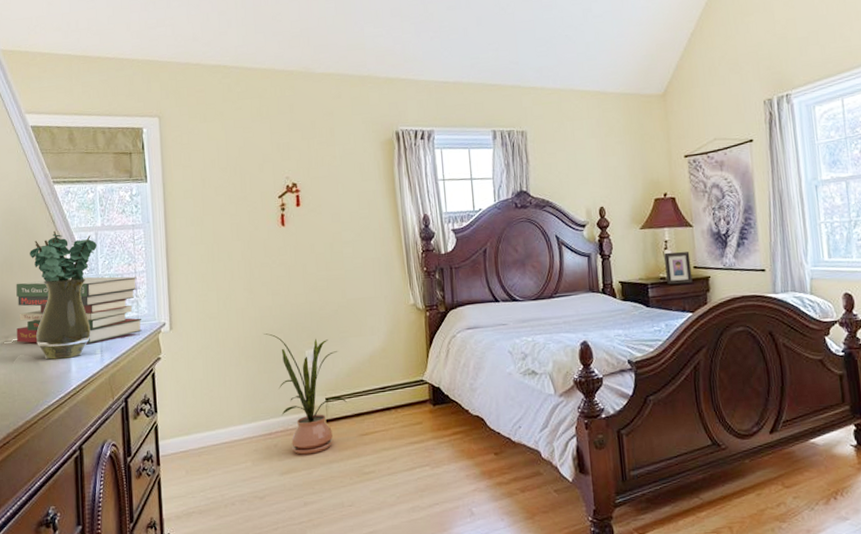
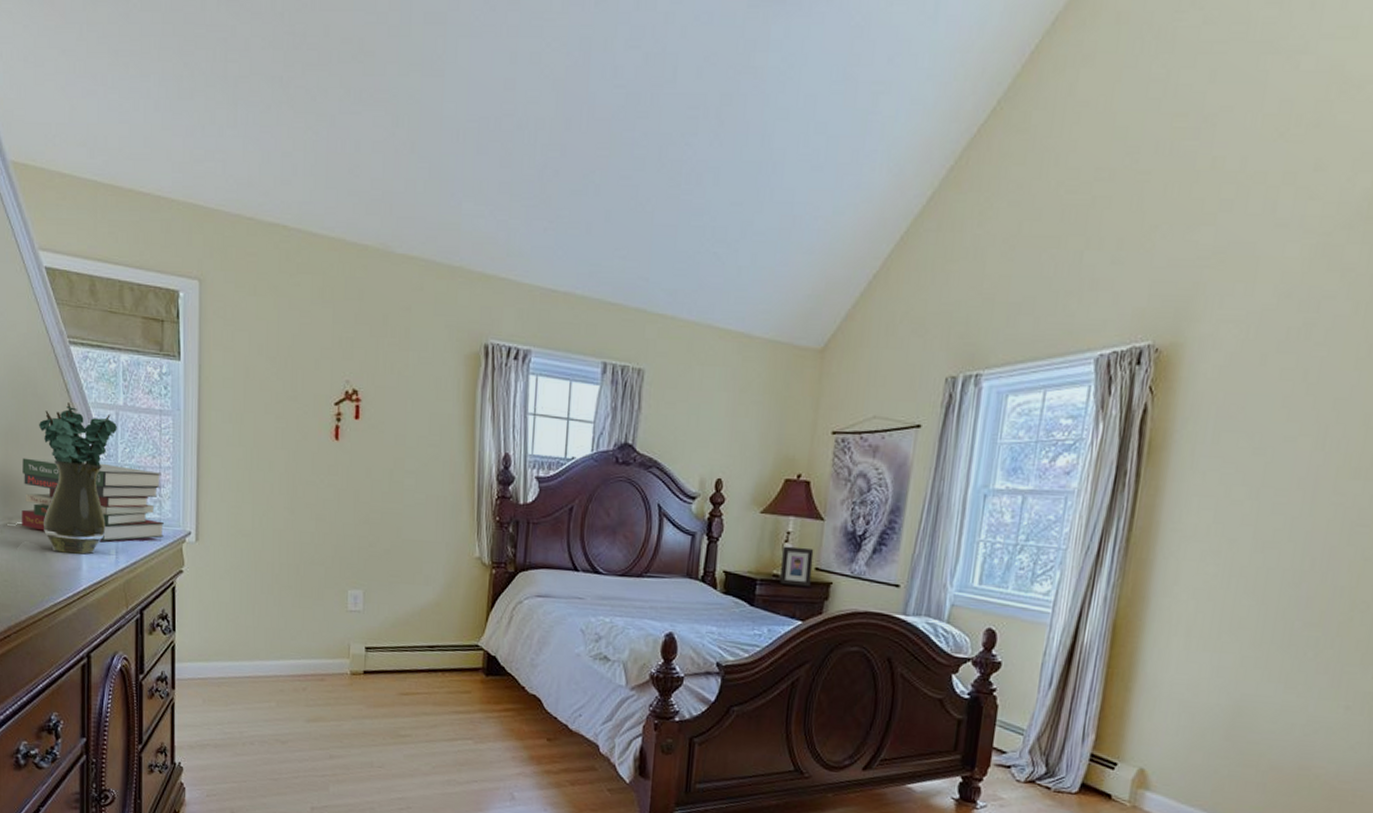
house plant: present [264,333,347,455] -> none [302,563,389,706]

